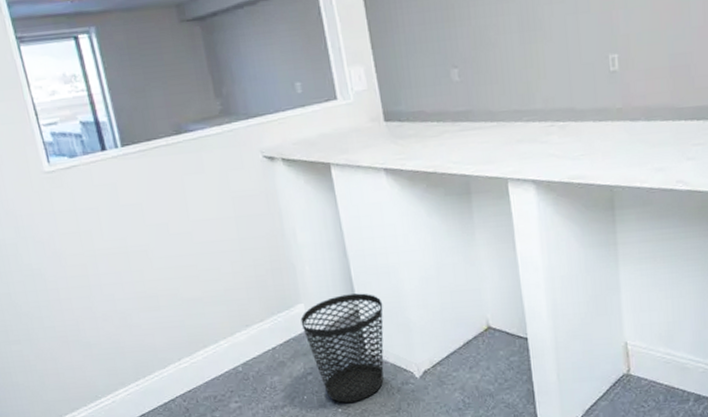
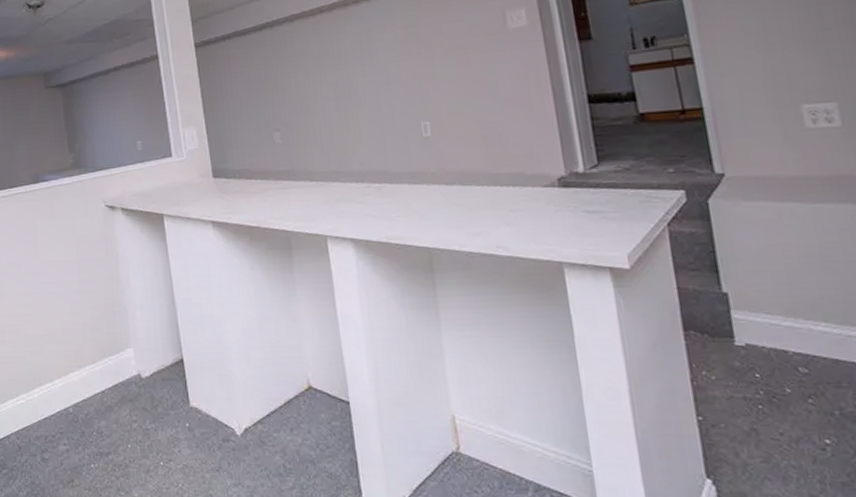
wastebasket: present [300,293,384,403] -> none [129,342,207,456]

